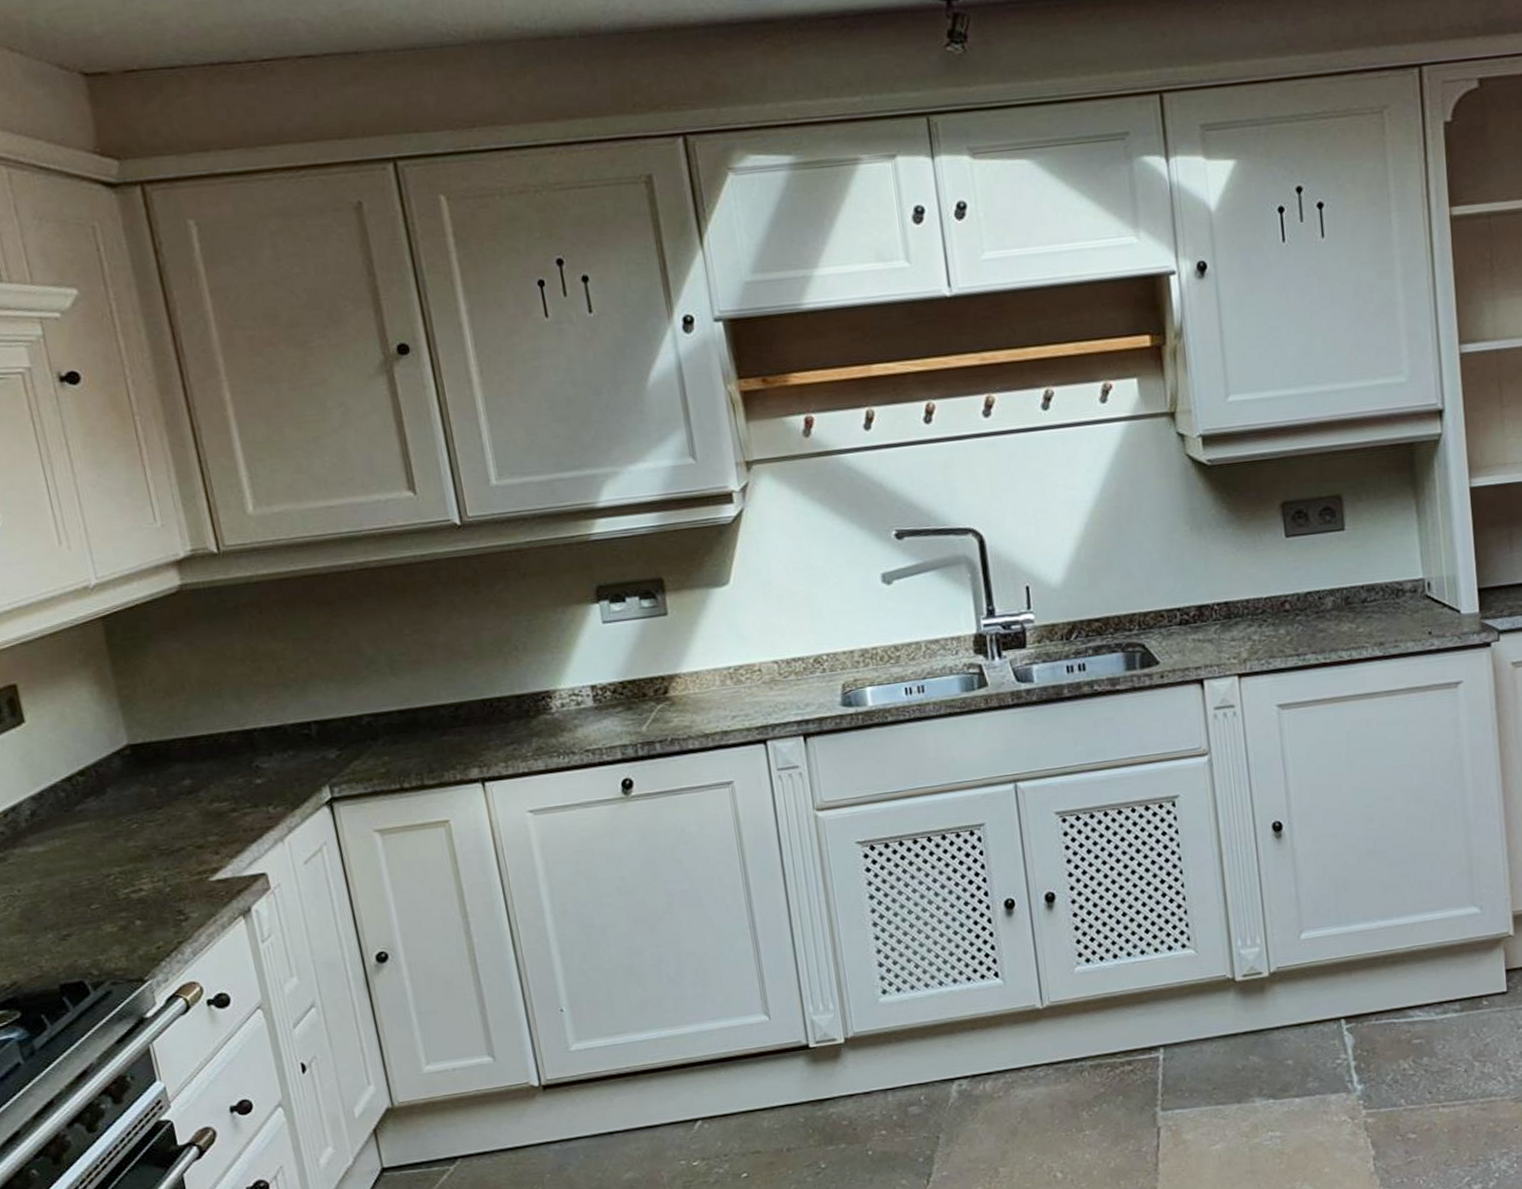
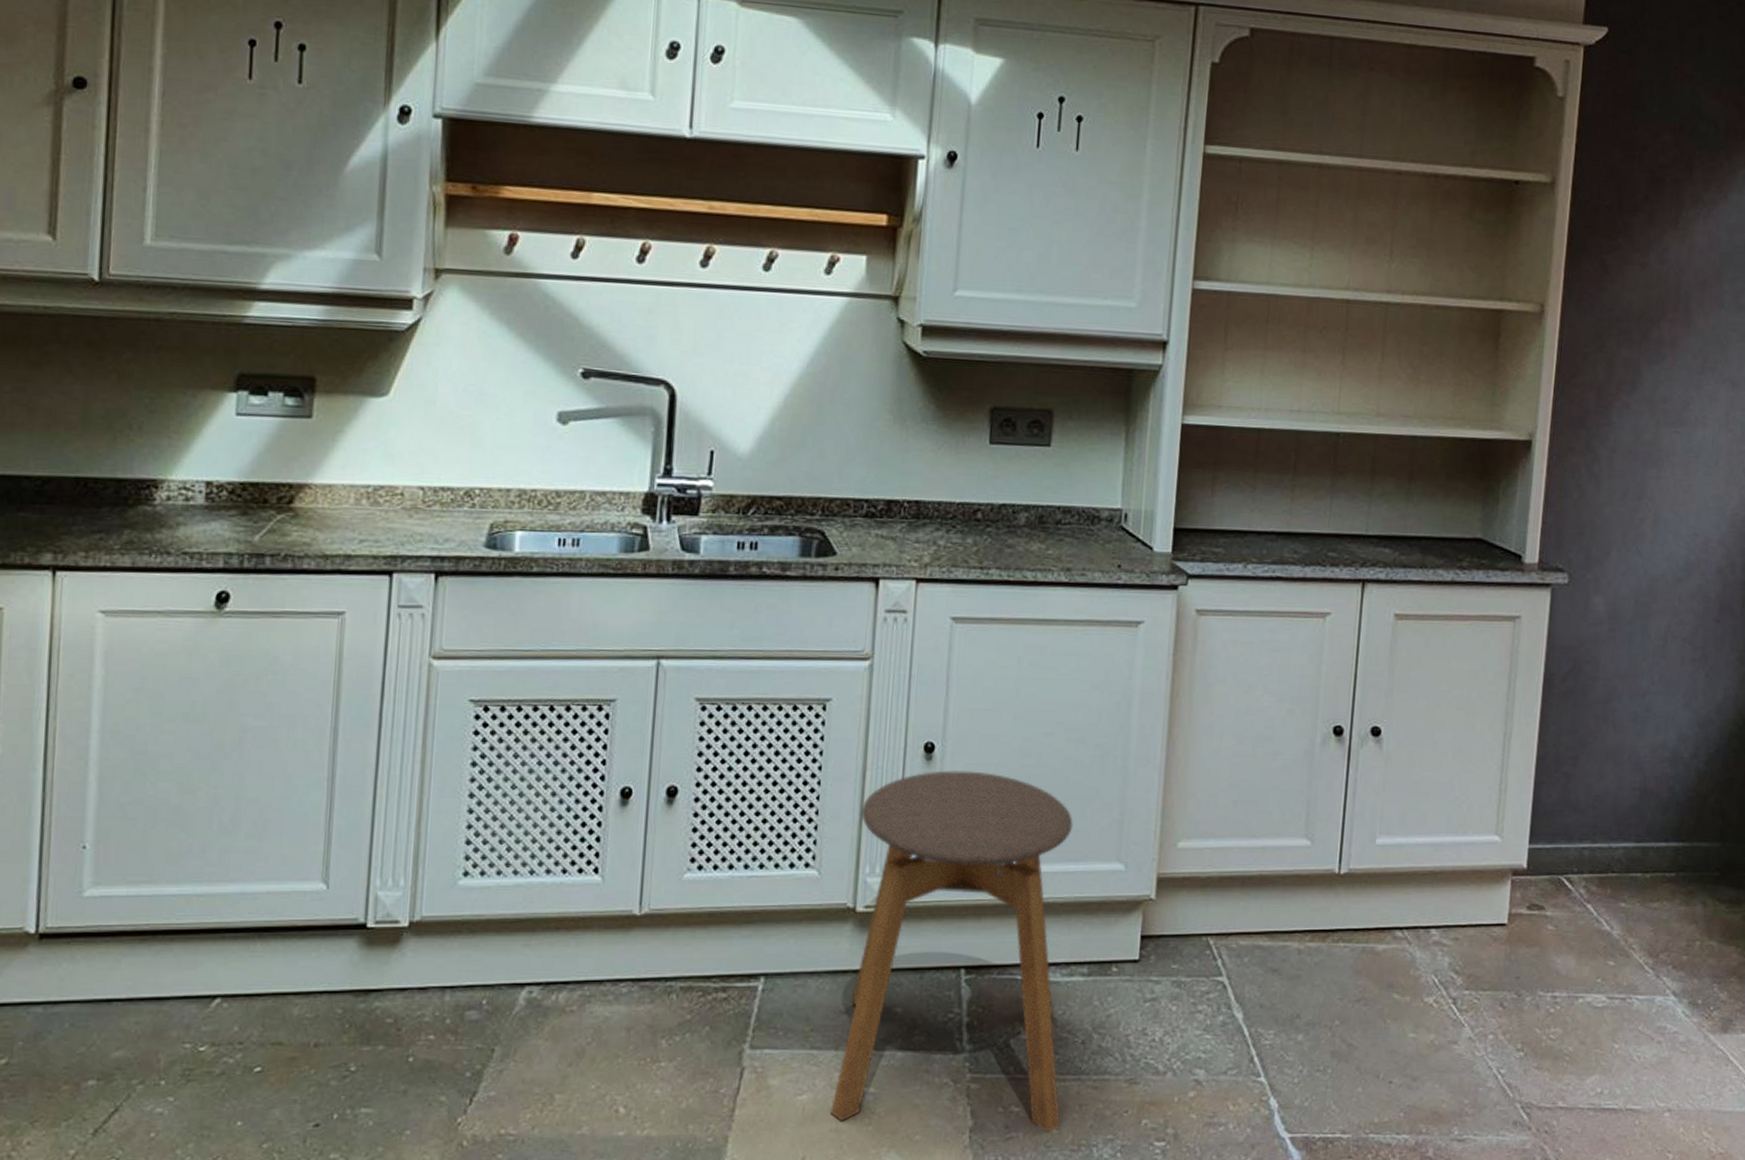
stool: none [1224,841,1456,1164] -> present [829,770,1073,1133]

